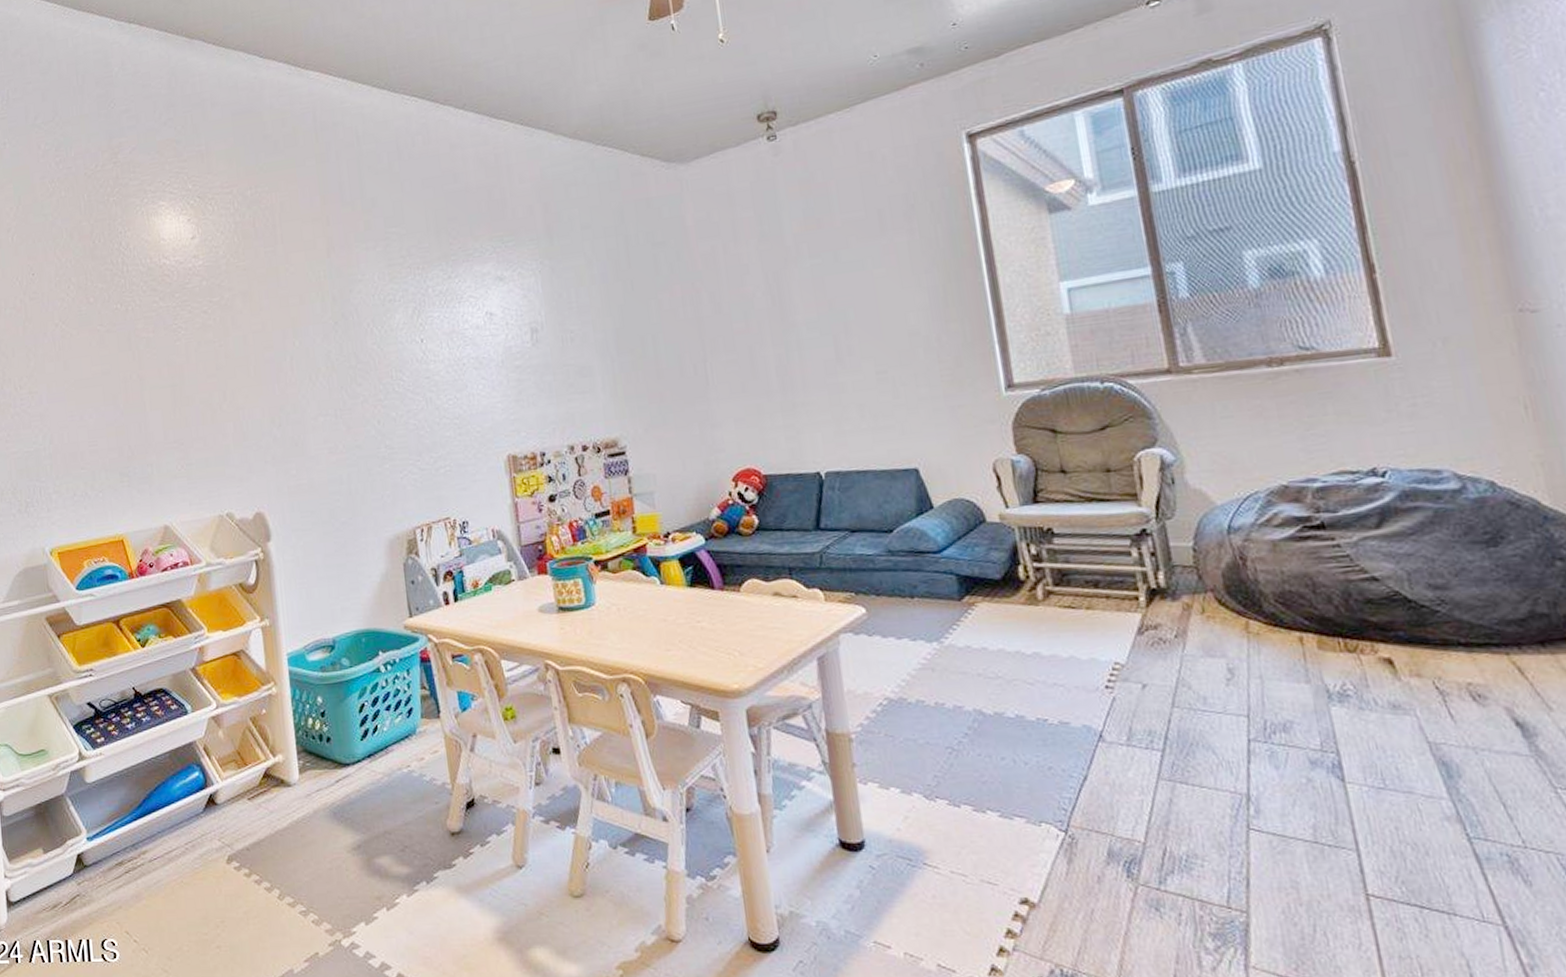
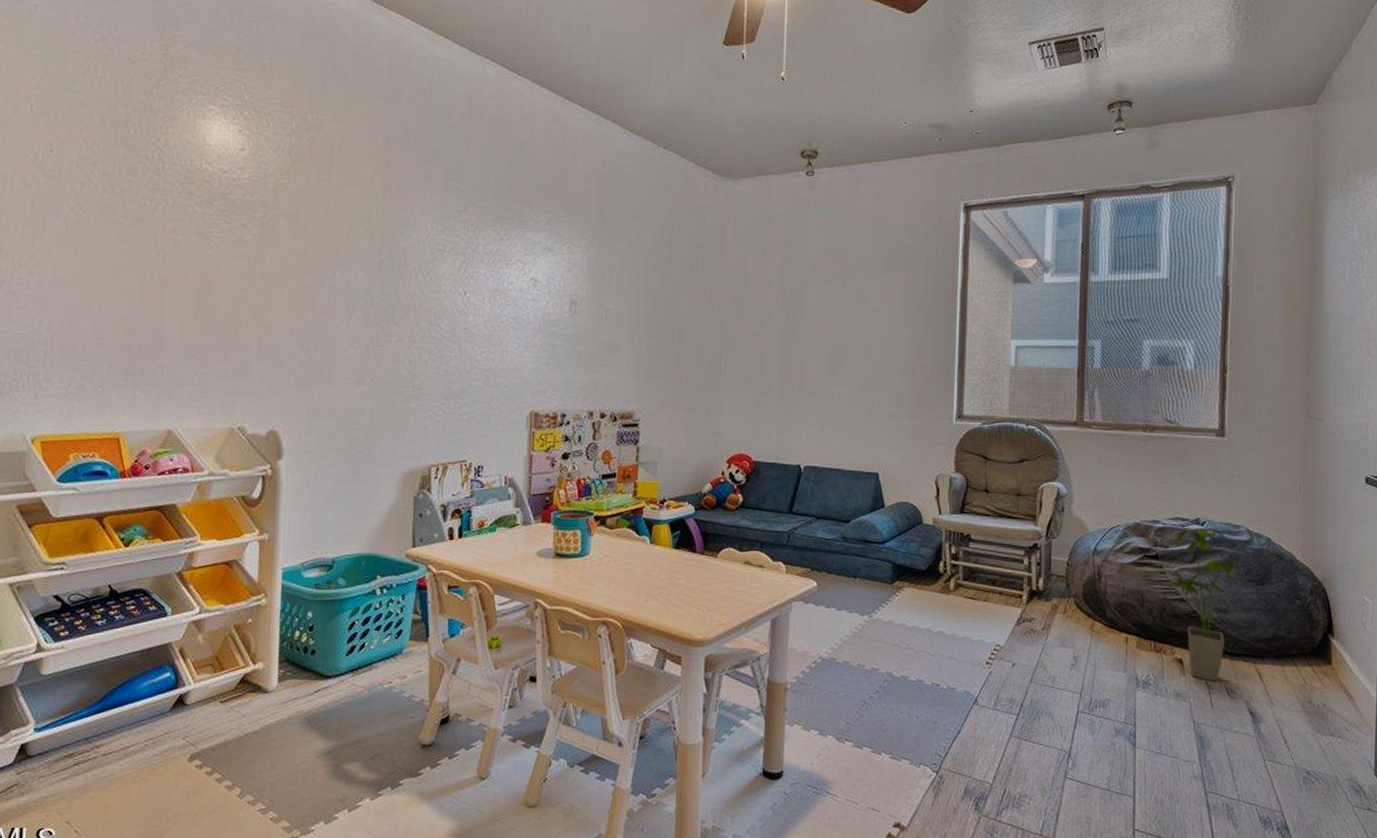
house plant: none [1316,478,1464,685] -> present [1149,527,1245,682]

